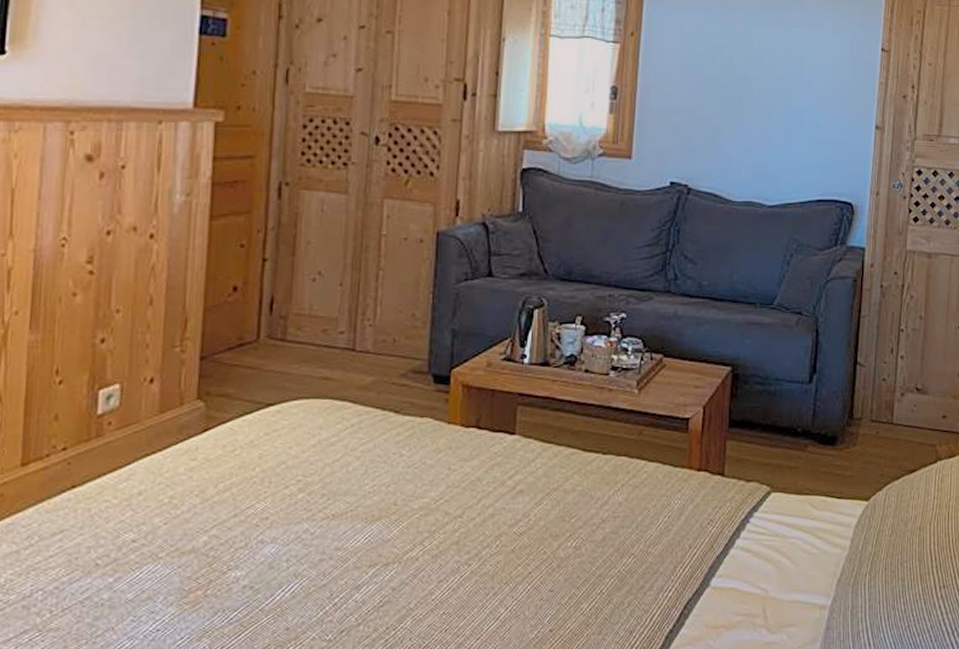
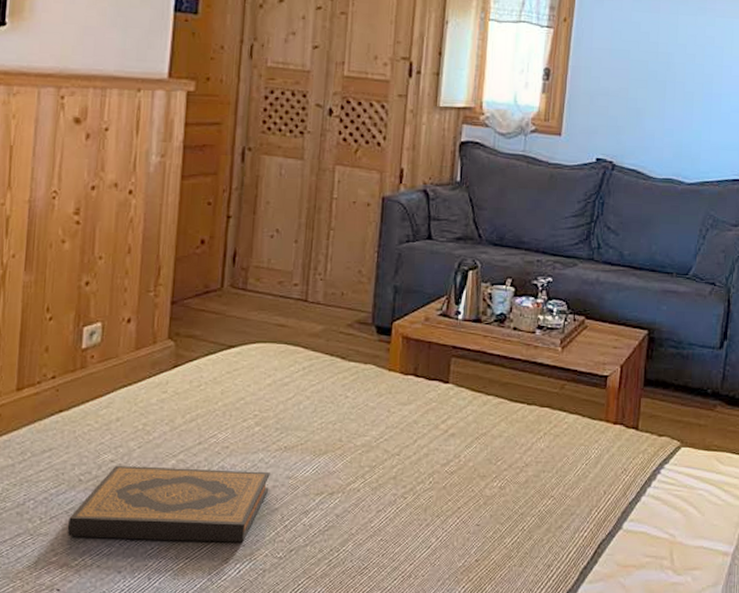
hardback book: none [82,544,316,630] -> present [67,466,270,542]

